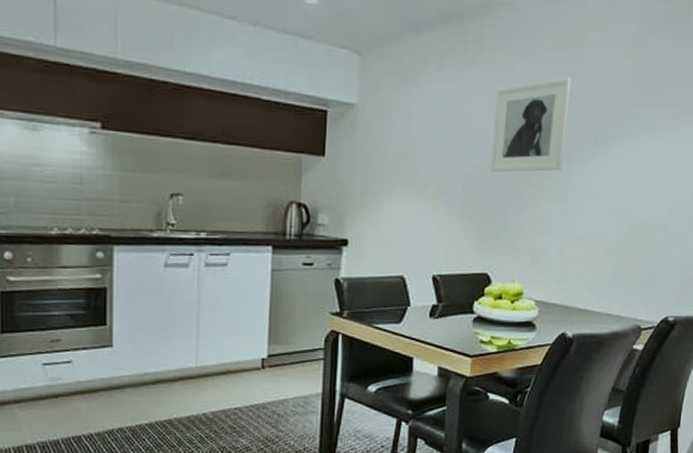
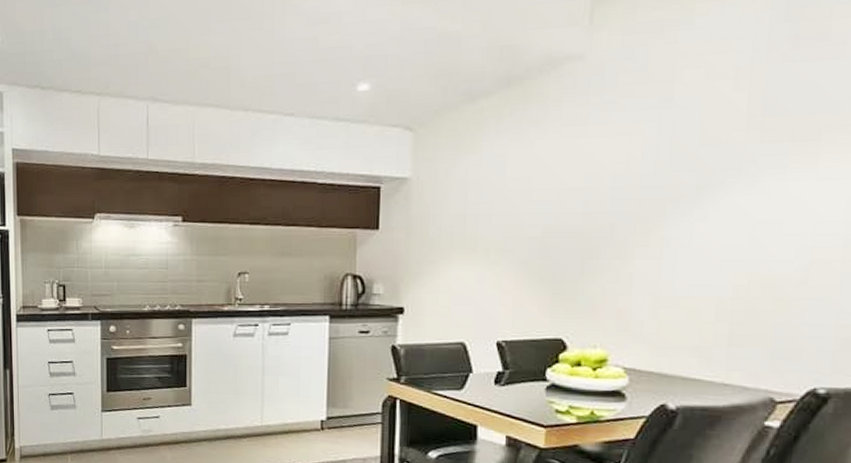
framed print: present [489,77,572,172] -> none [560,122,661,232]

